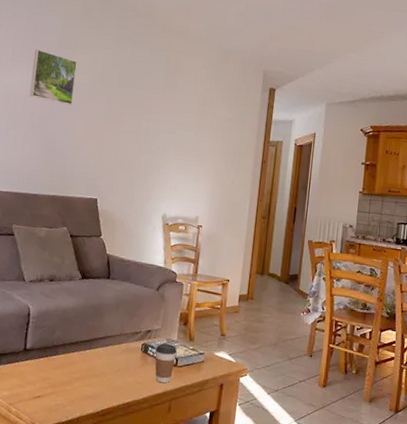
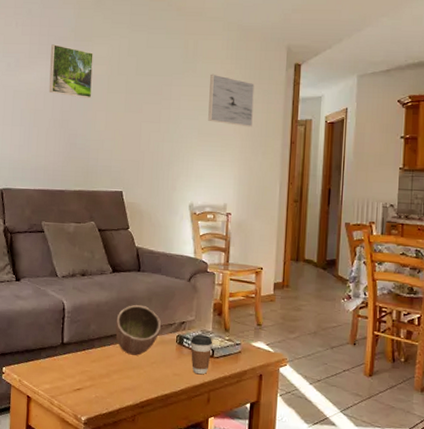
decorative bowl: none [80,312,127,363] -> present [115,304,161,356]
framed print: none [185,91,231,145] -> present [208,74,255,128]

